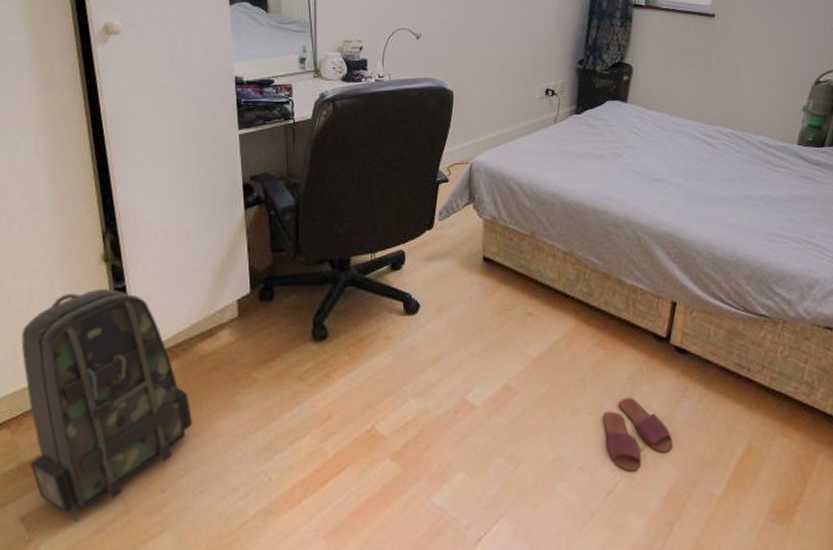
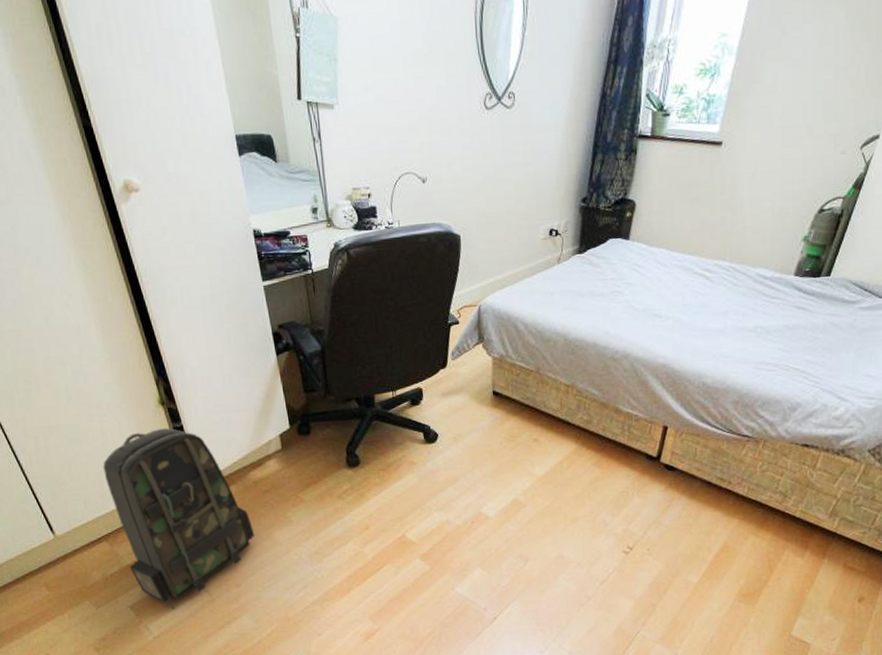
slippers: present [602,397,673,472] -> none [598,507,659,566]

